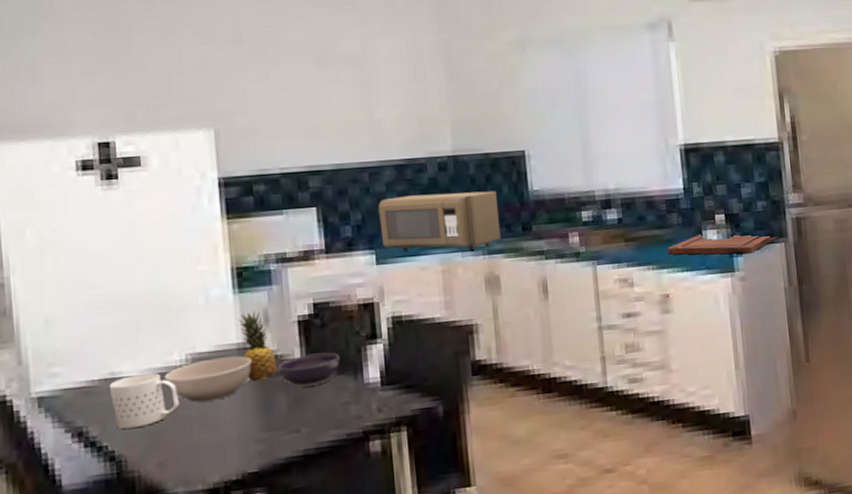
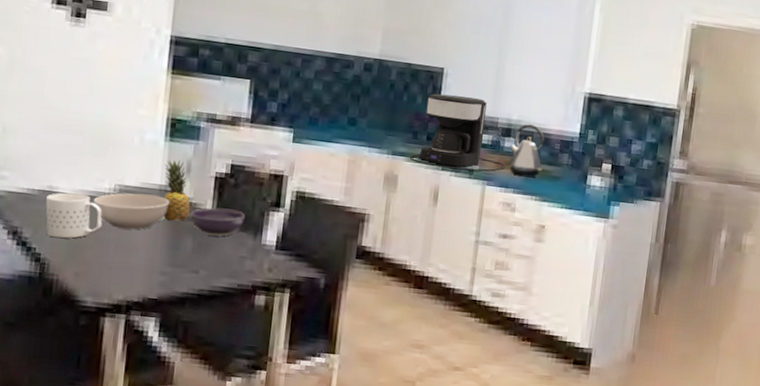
microwave: present [378,190,501,253] -> none [302,85,411,149]
coffee maker: none [507,175,613,258] -> present [409,93,505,172]
kettle: none [613,190,653,248] -> present [509,124,545,177]
cutting board: present [667,233,779,255] -> none [552,177,656,206]

